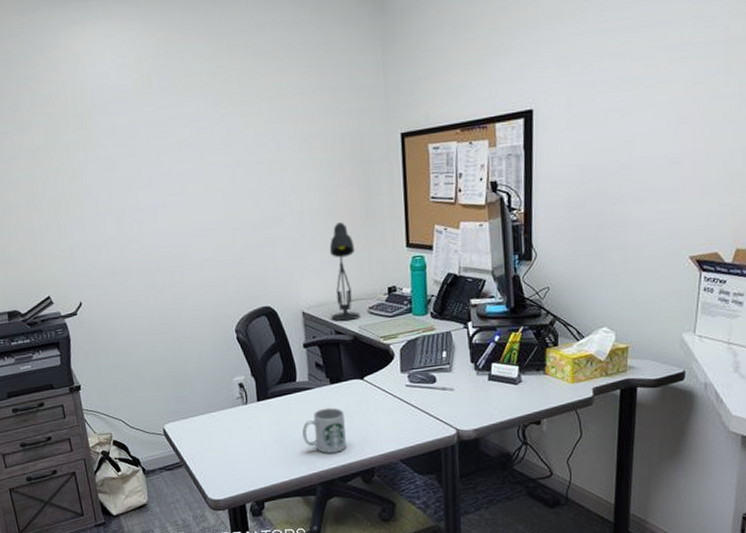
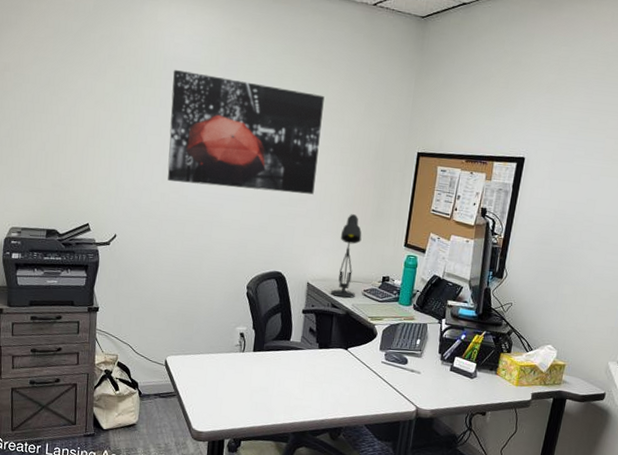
wall art: none [103,92,289,231] -> present [167,69,325,195]
mug: present [302,408,346,453] -> none [286,368,326,409]

